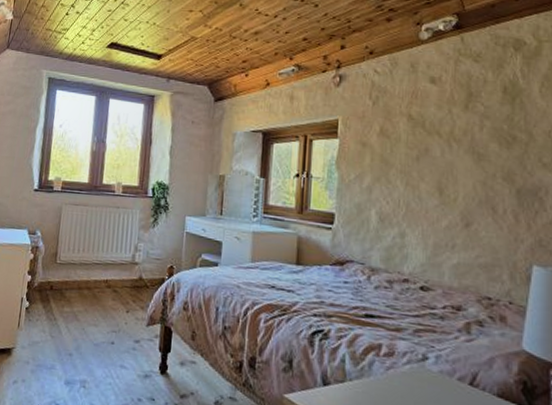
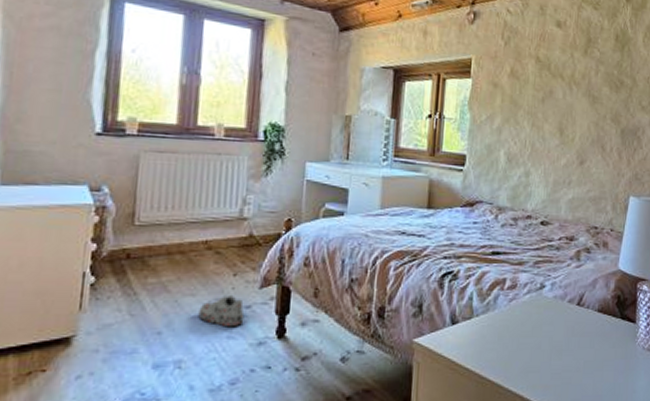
shoe: none [99,328,134,358] -> present [198,294,245,327]

